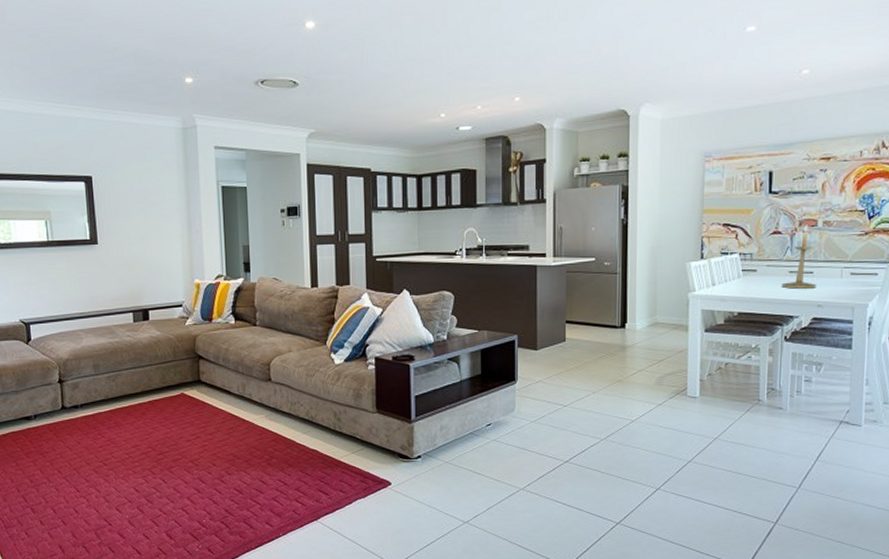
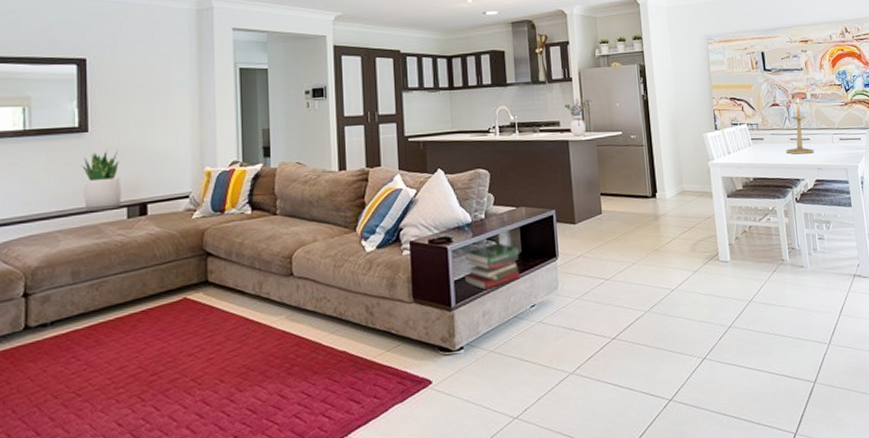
planter: none [95,261,128,315] -> present [82,150,121,212]
books: none [424,363,479,407] -> present [464,243,520,291]
bouquet: none [535,219,565,261] -> present [564,96,592,136]

